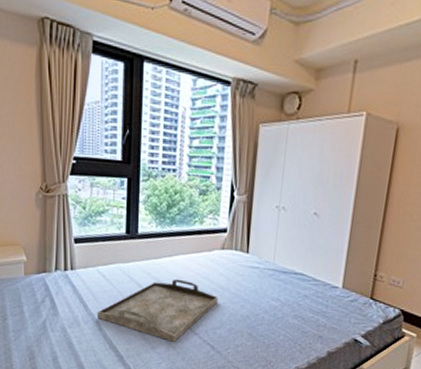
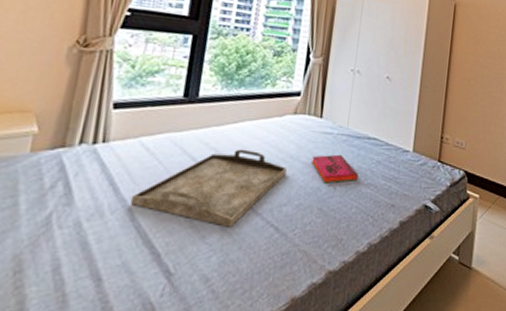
hardback book: none [240,287,285,313] -> present [311,154,358,184]

